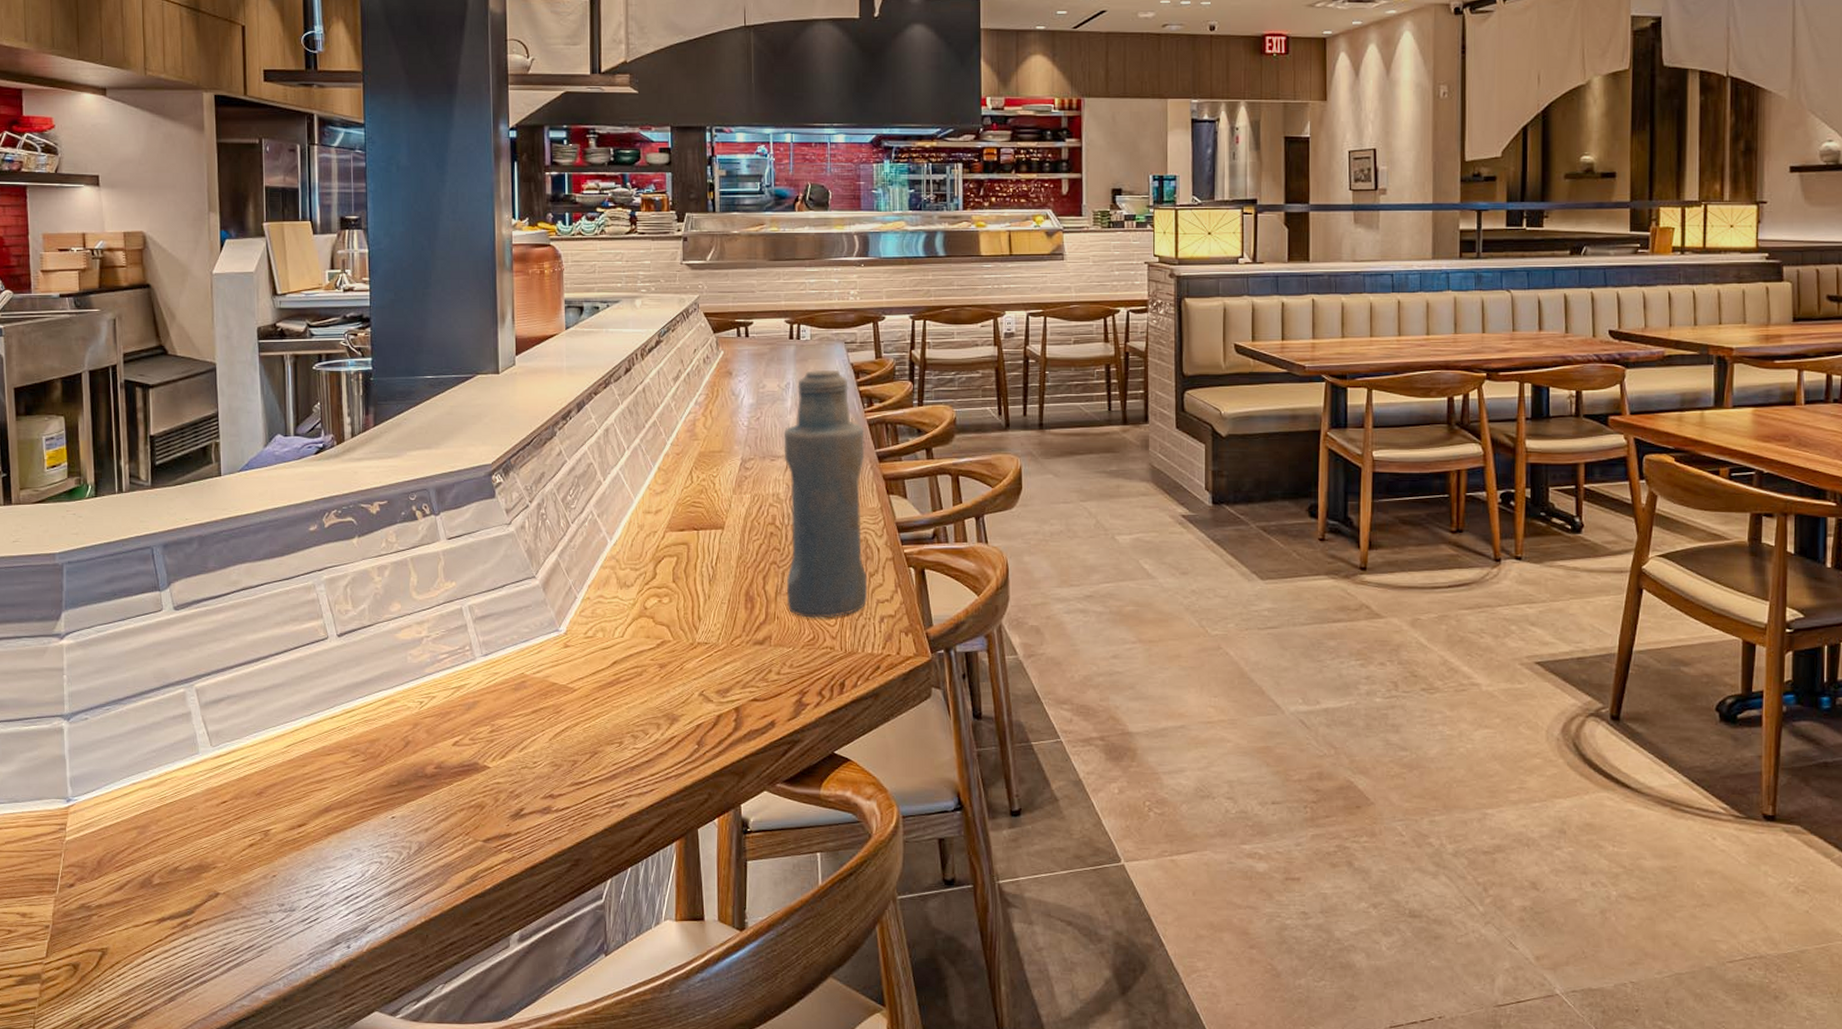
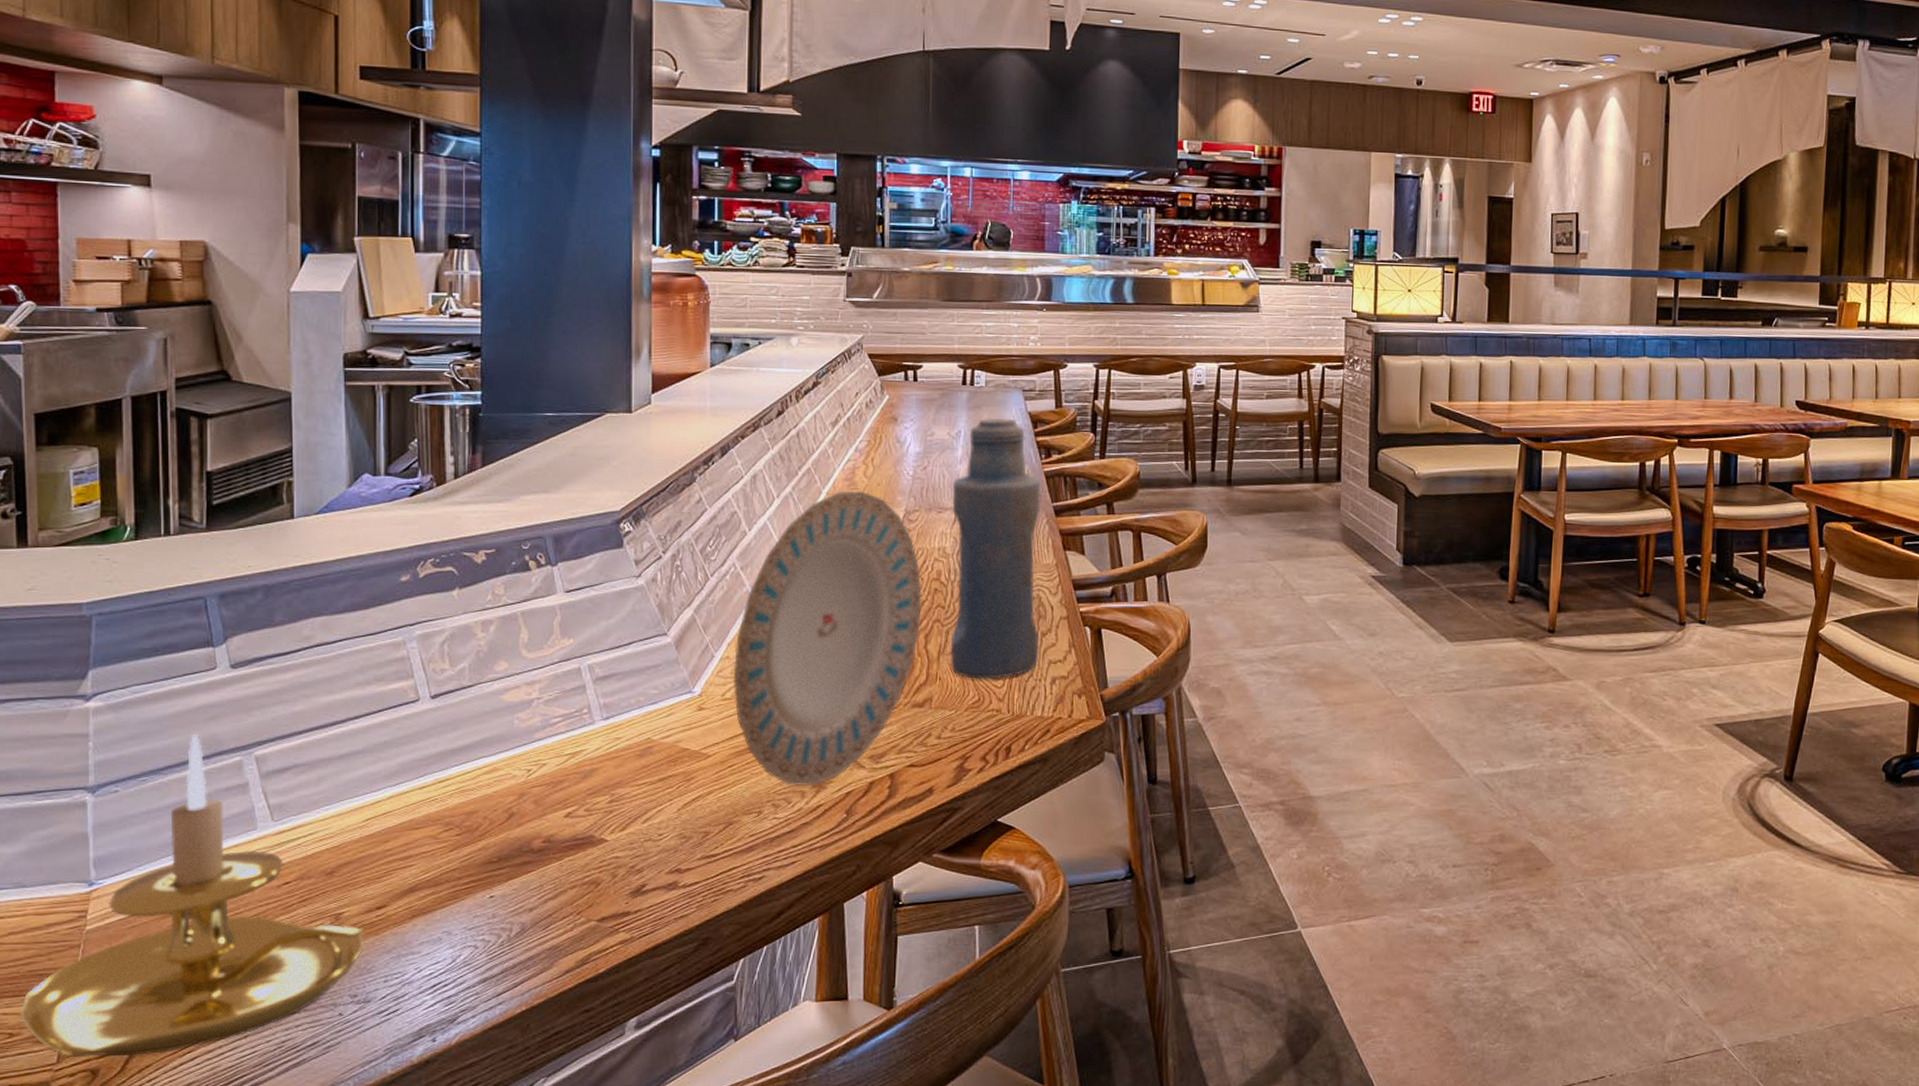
candle holder: none [16,669,289,954] -> present [20,734,364,1058]
plate: none [593,441,759,718] -> present [733,491,922,786]

